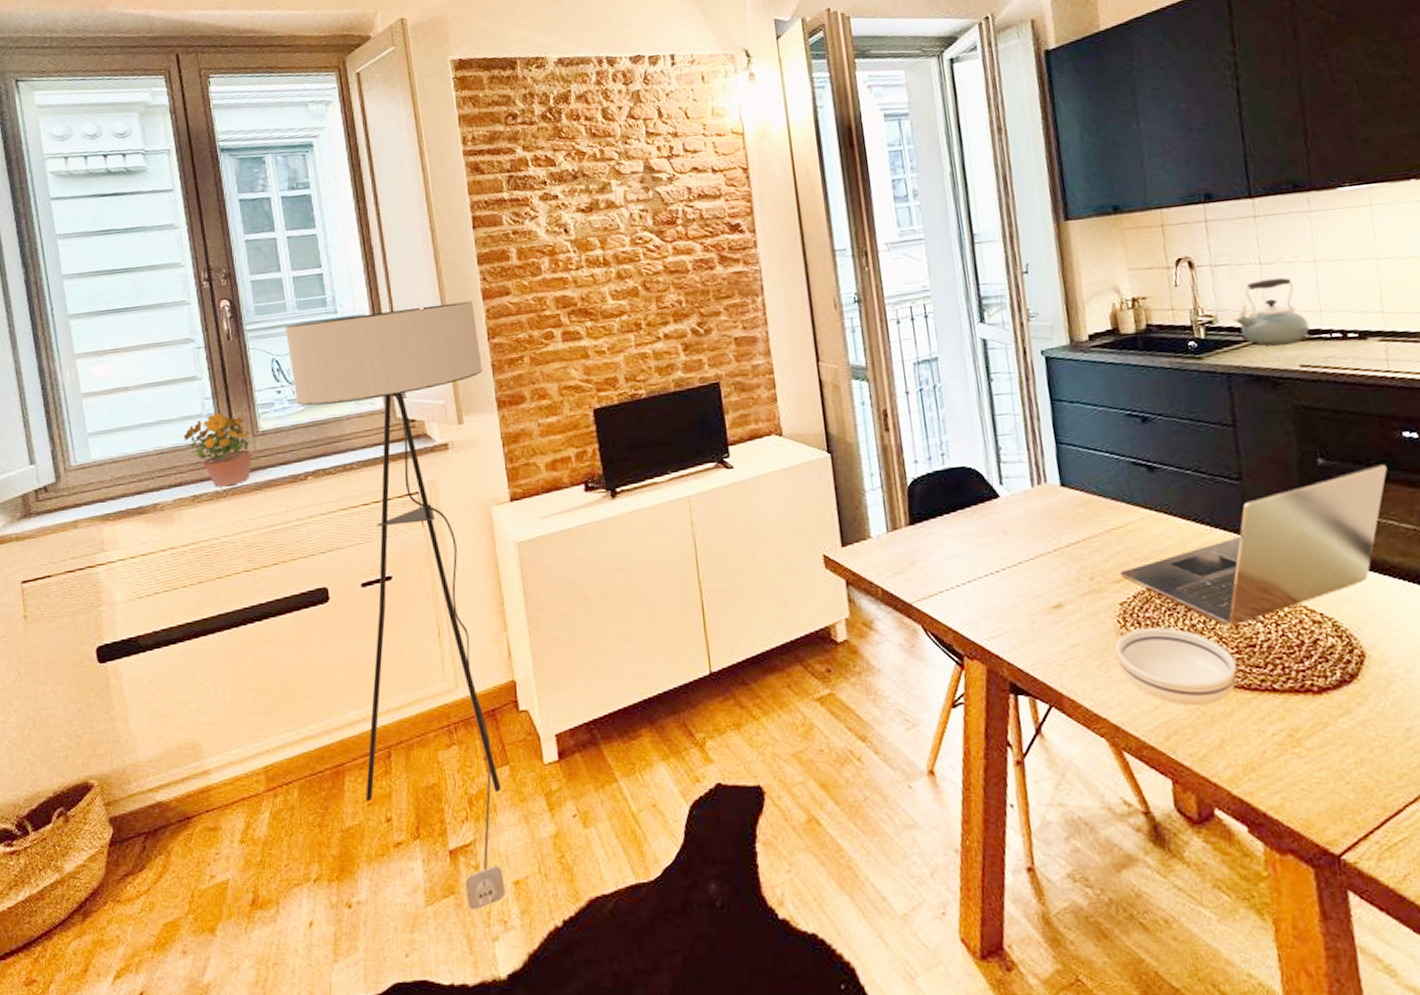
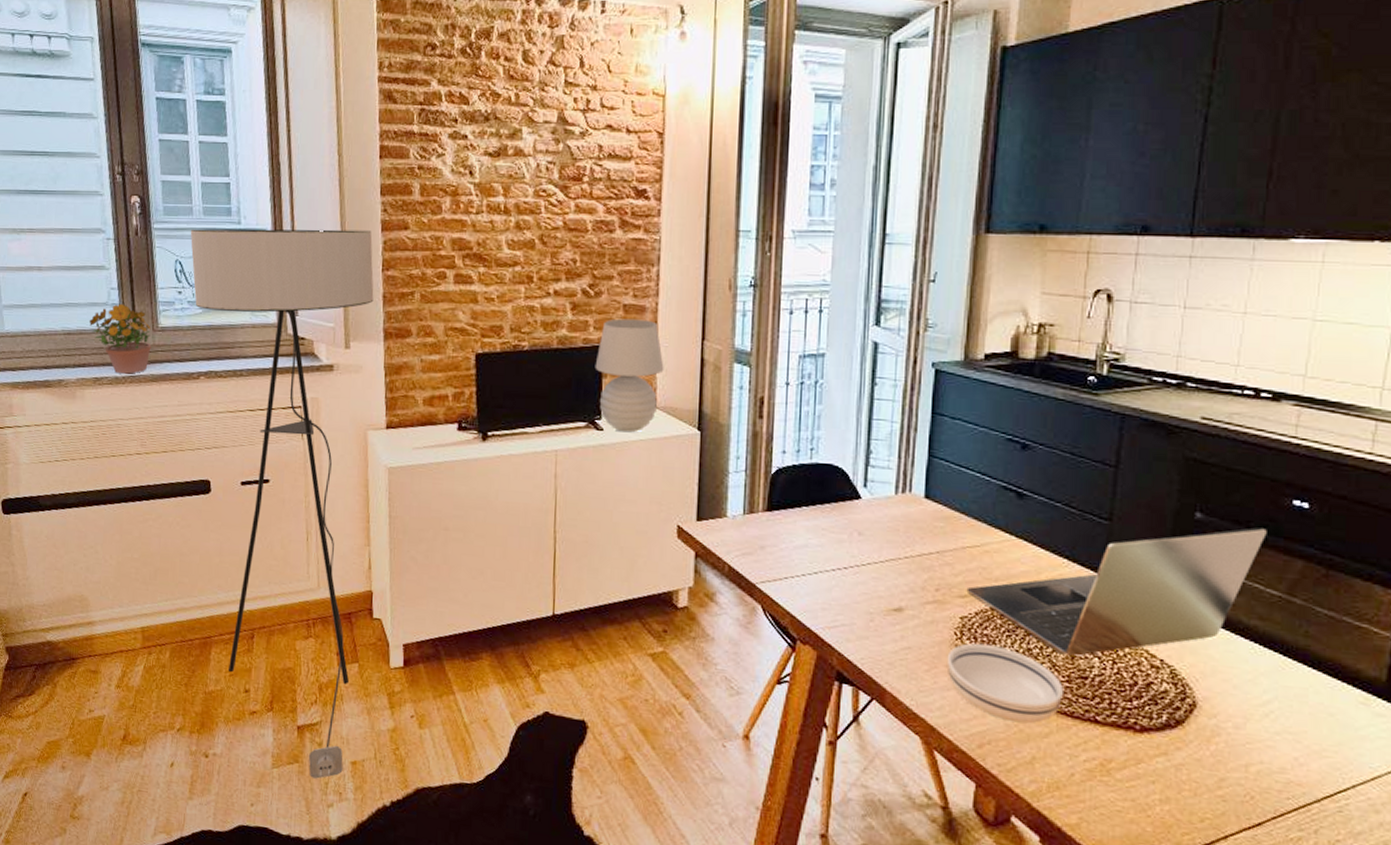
table lamp: none [715,349,784,467] -> present [595,318,664,433]
kettle: present [1231,278,1310,346] -> none [1140,324,1222,395]

